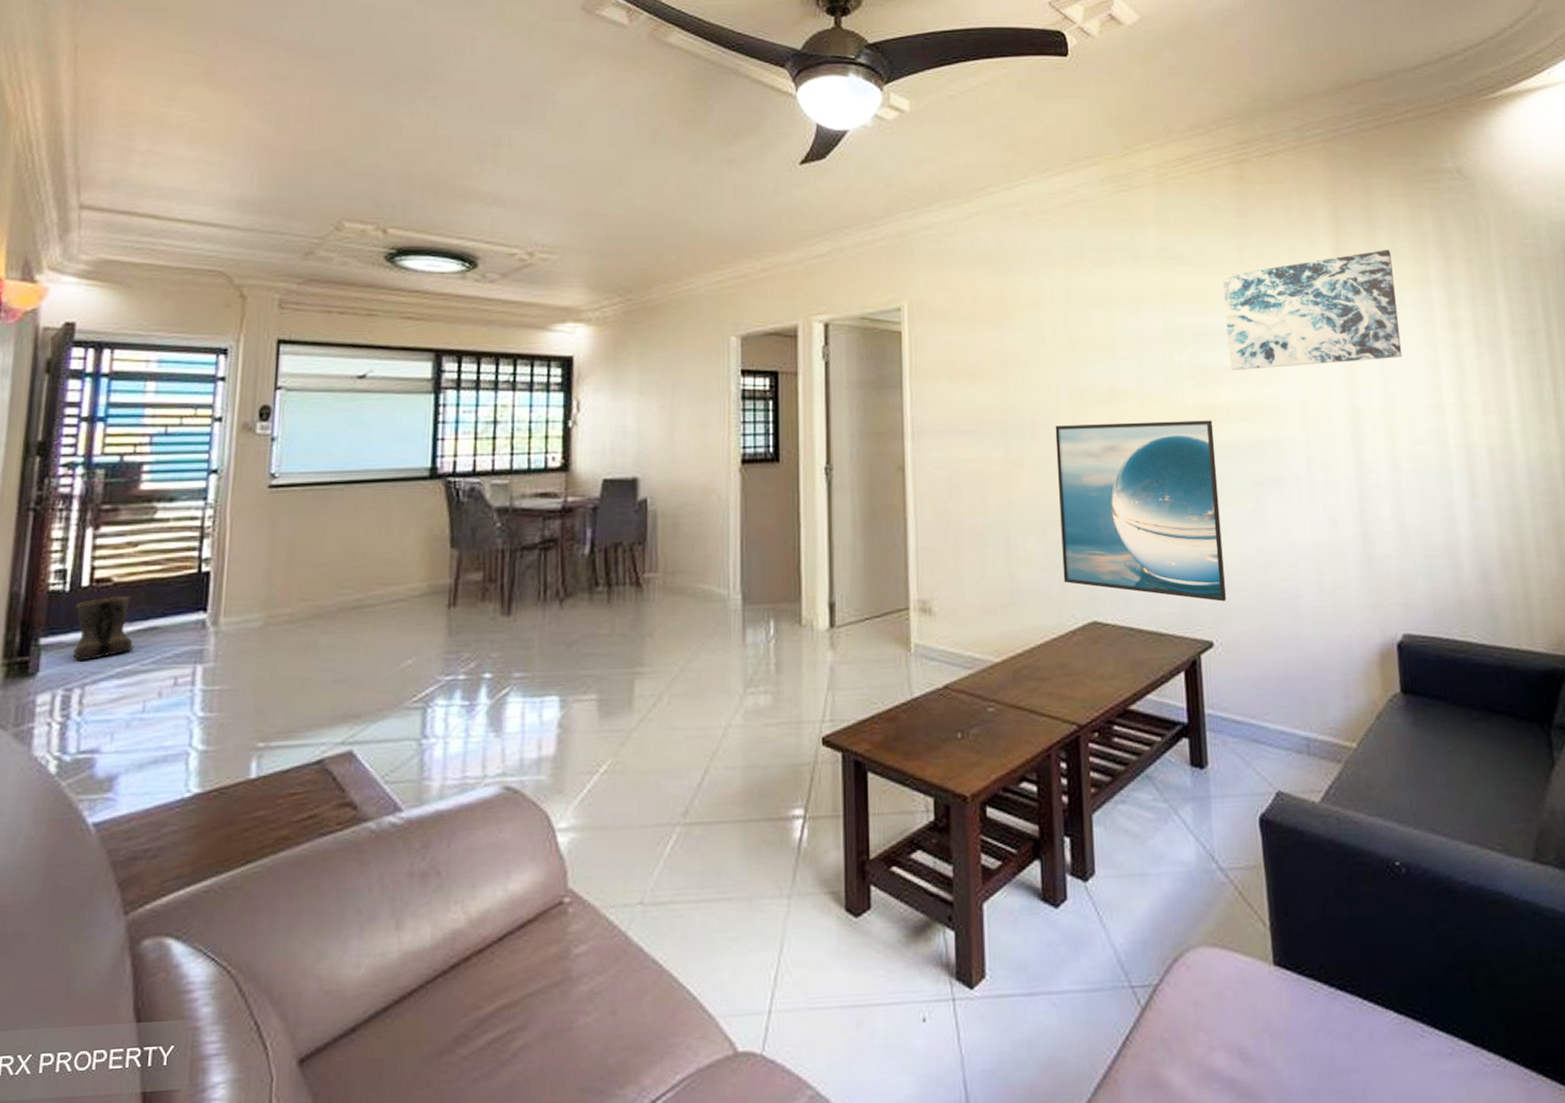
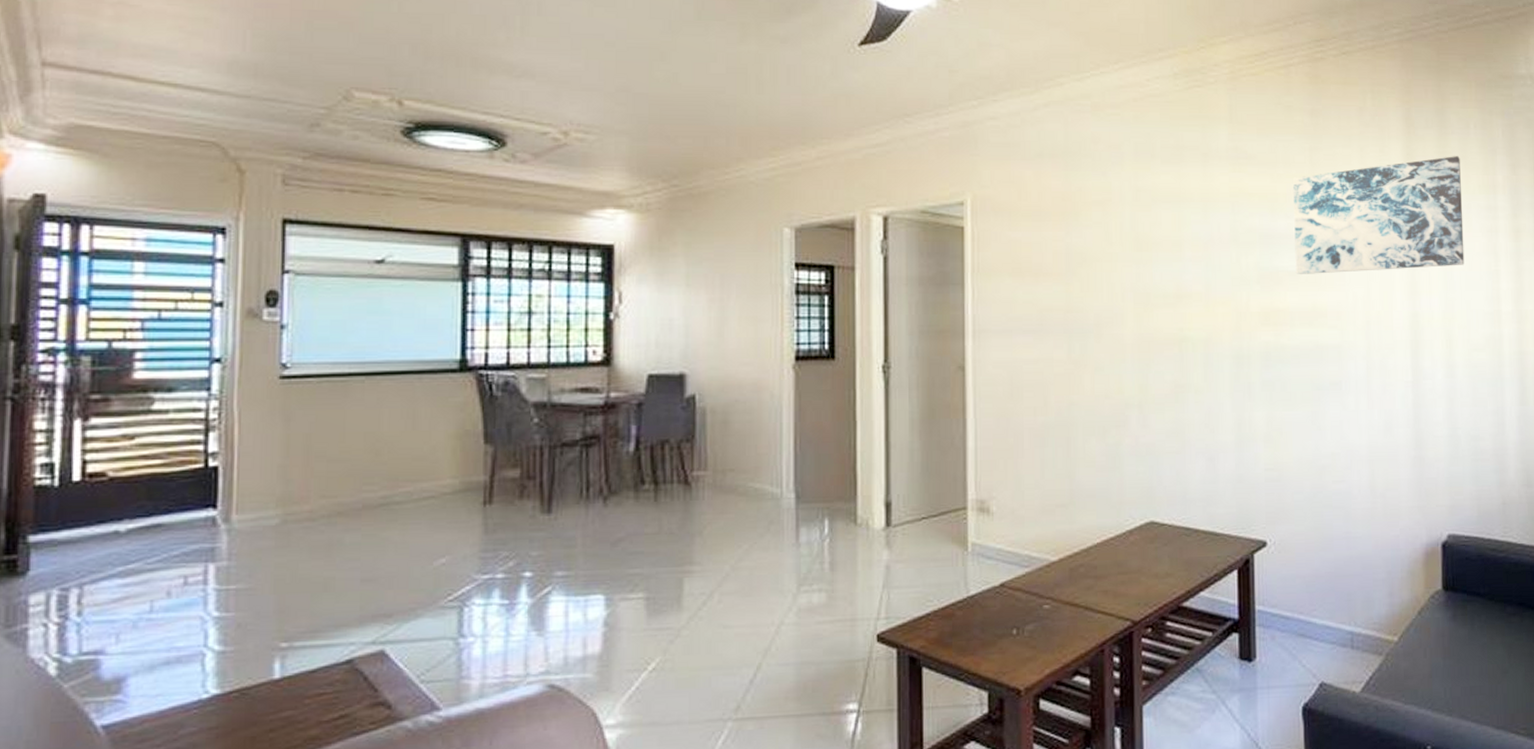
boots: present [72,597,134,662] -> none [67,492,137,560]
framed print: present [1055,420,1227,602] -> none [1119,324,1282,503]

